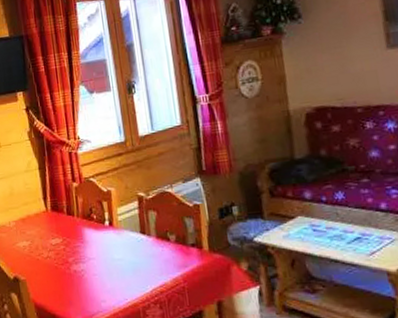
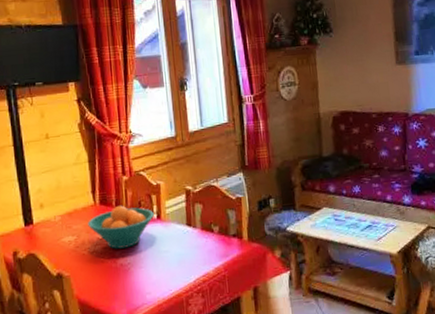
fruit bowl: none [40,211,106,255] -> present [88,205,154,249]

